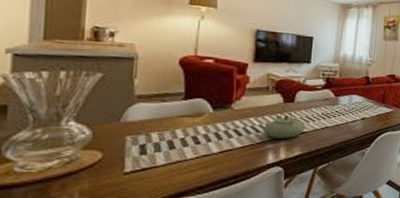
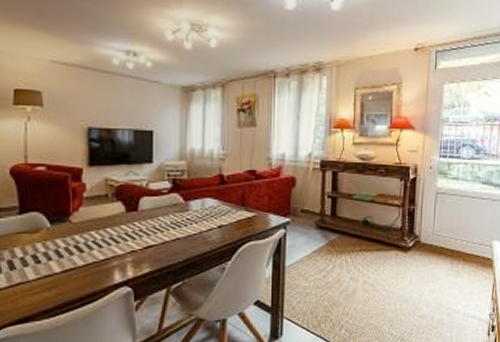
teapot: present [262,104,306,138] -> none [105,213,154,254]

